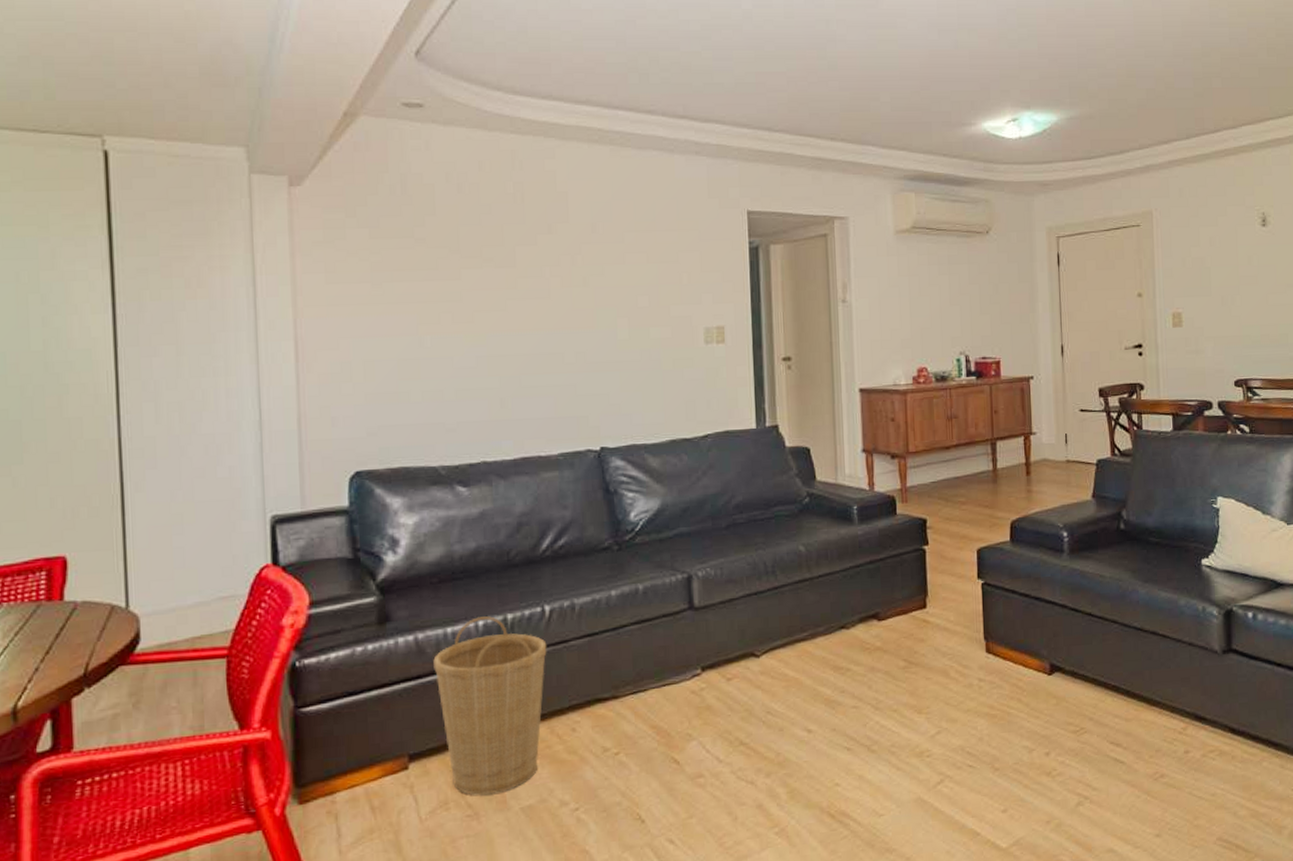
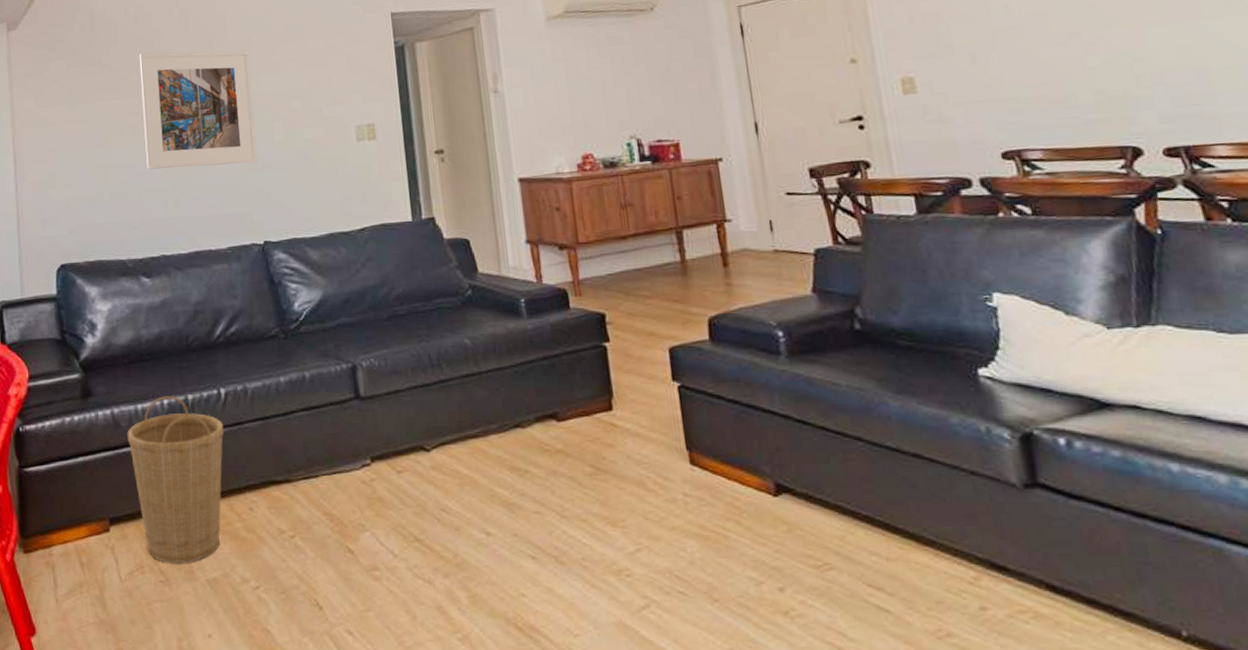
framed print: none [462,229,597,364] -> present [139,51,258,169]

